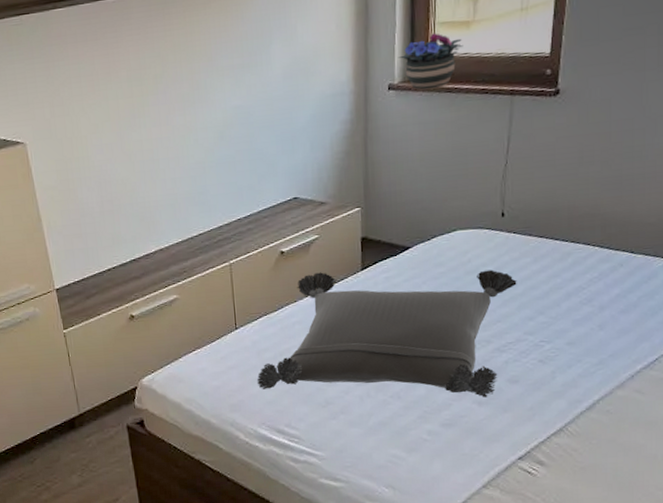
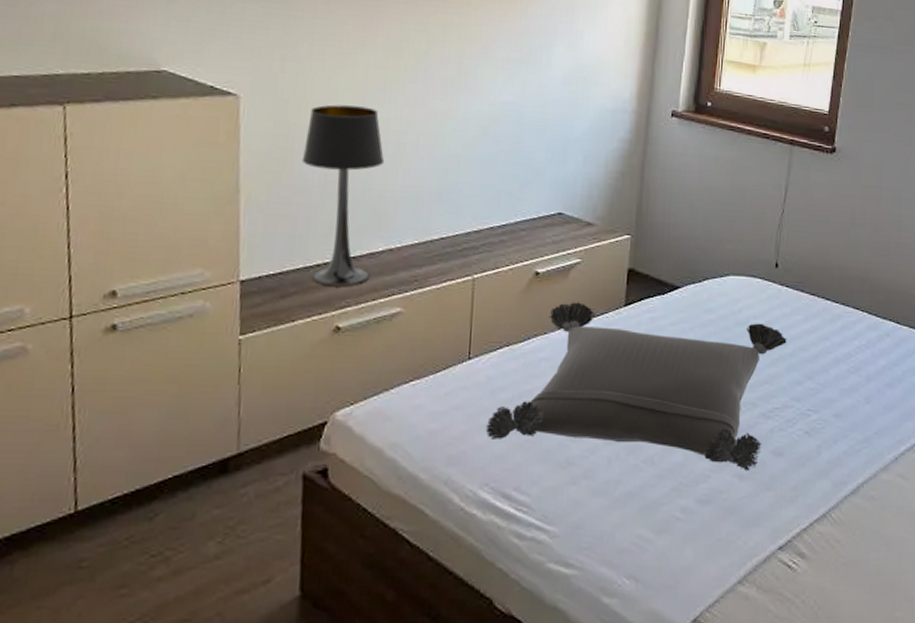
table lamp: none [80,133,148,286] -> present [301,104,385,287]
potted flower: present [398,33,463,91] -> none [684,69,748,125]

